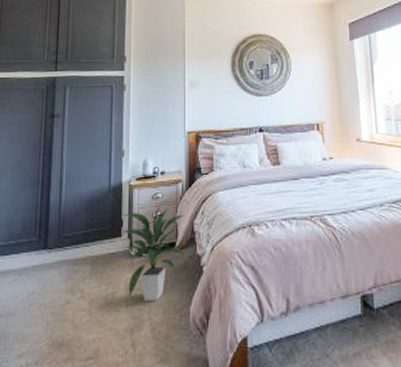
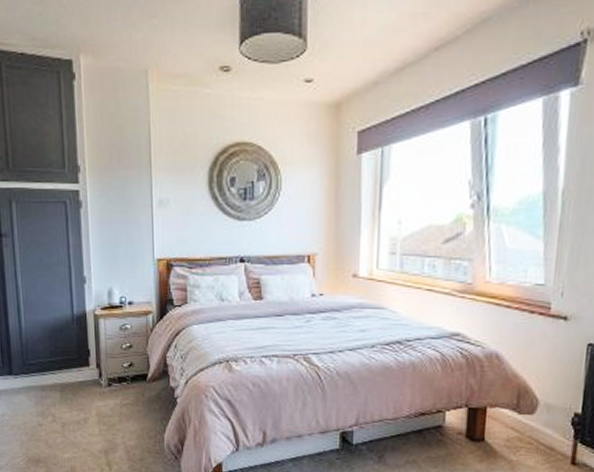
indoor plant: present [122,204,187,301] -> none [88,335,160,428]

